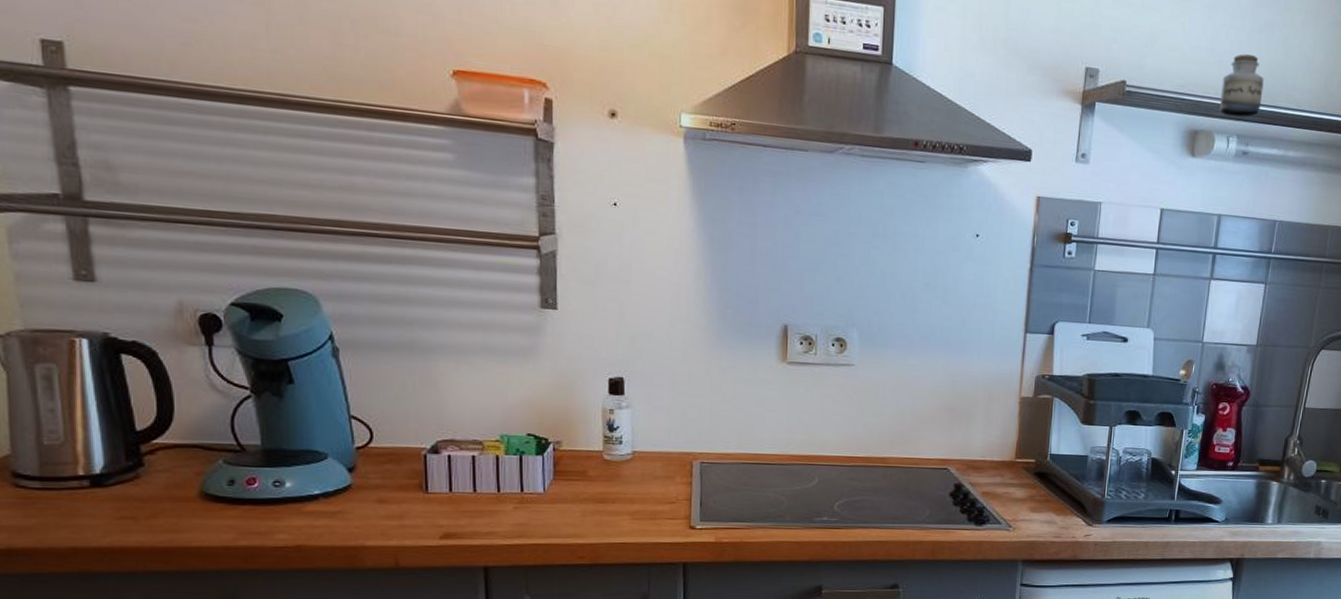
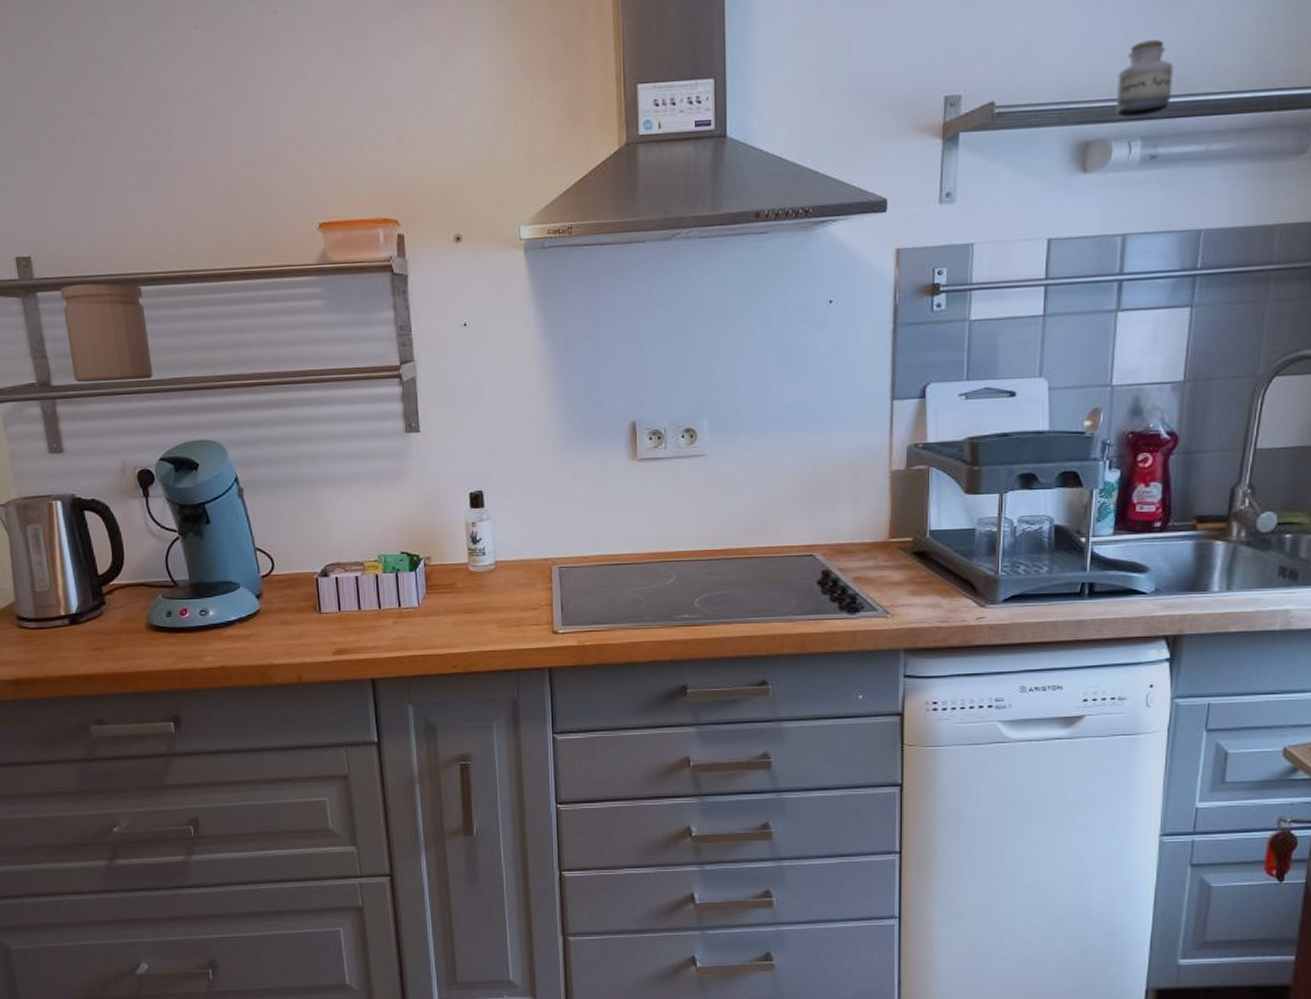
jar: none [104,85,228,210] -> present [60,283,153,383]

